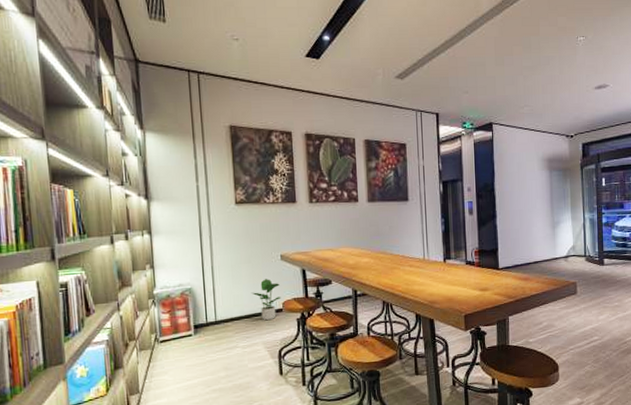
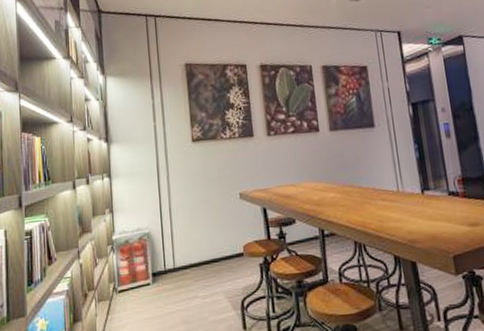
potted plant: present [251,279,282,321] -> none [210,220,242,267]

